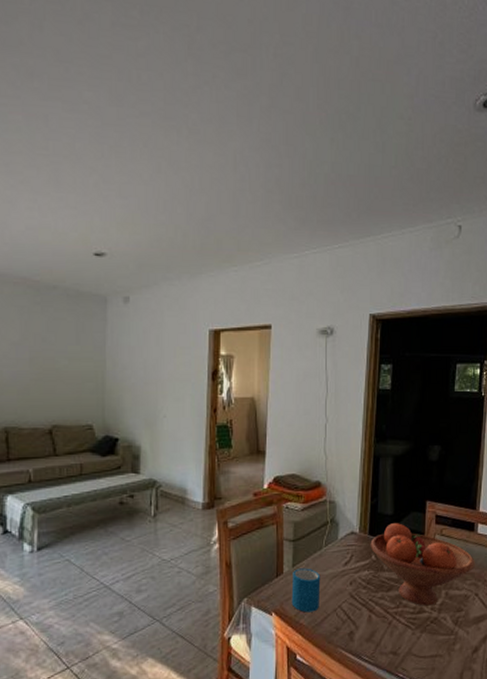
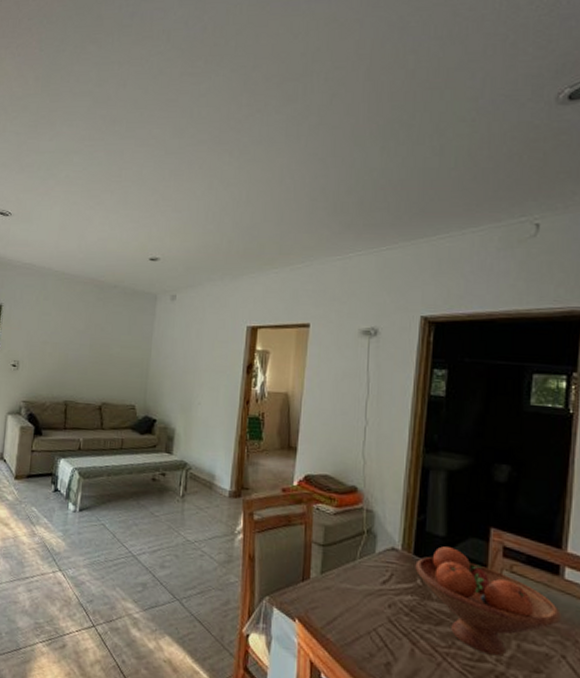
mug: present [291,568,321,613] -> none [318,576,353,629]

